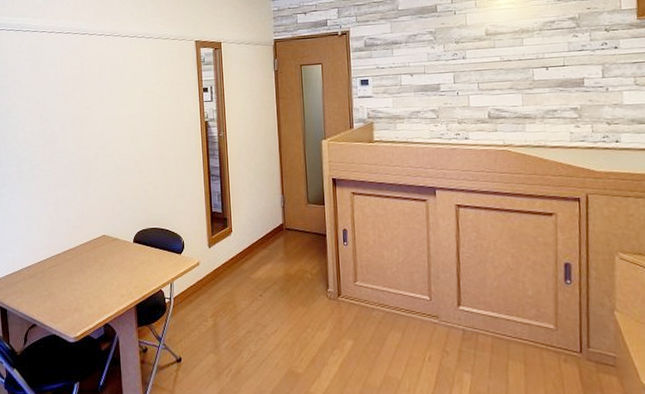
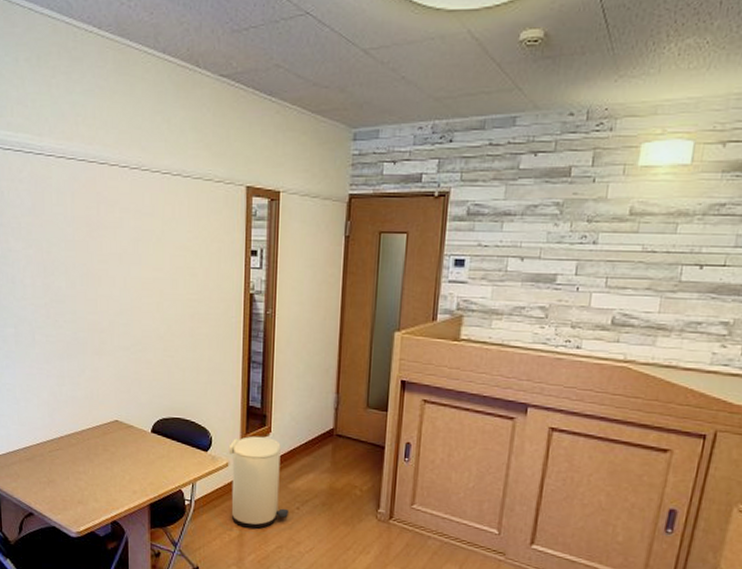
pedal bin: none [198,236,254,318] -> present [228,436,289,530]

